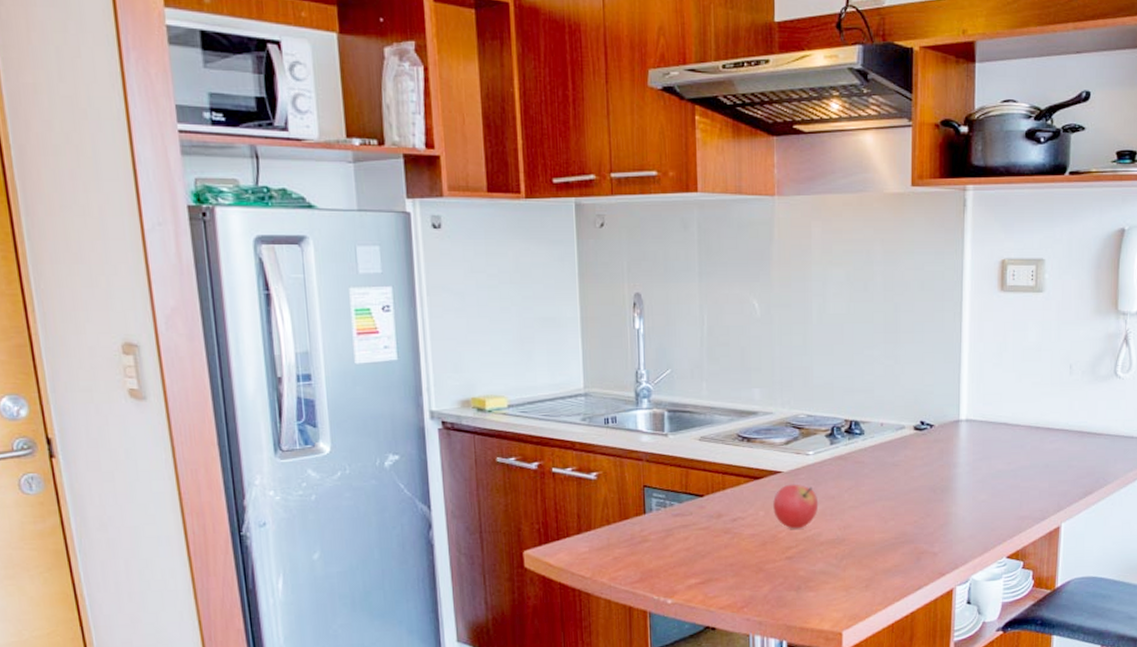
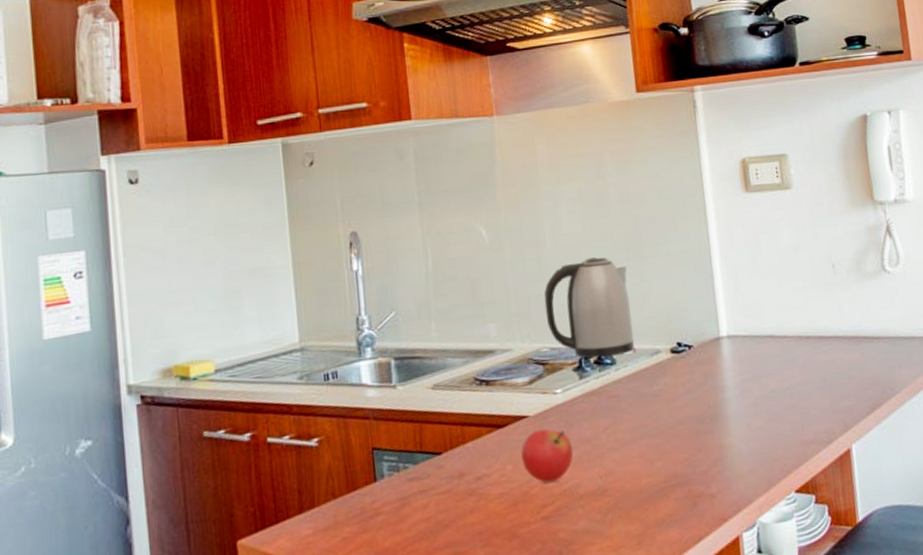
kettle: none [805,338,883,427] -> present [544,257,635,358]

